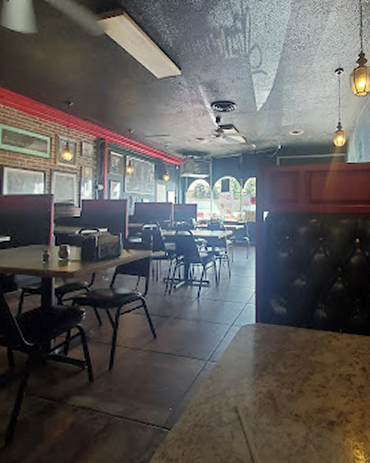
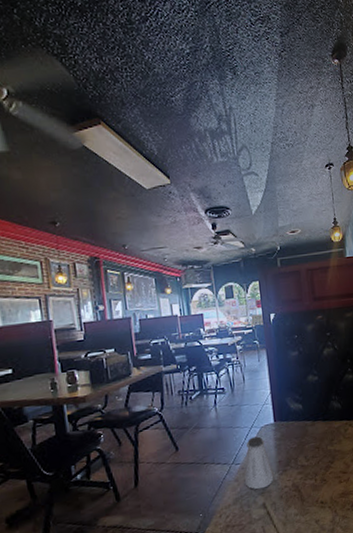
saltshaker: none [218,335,249,391] -> present [244,436,274,490]

